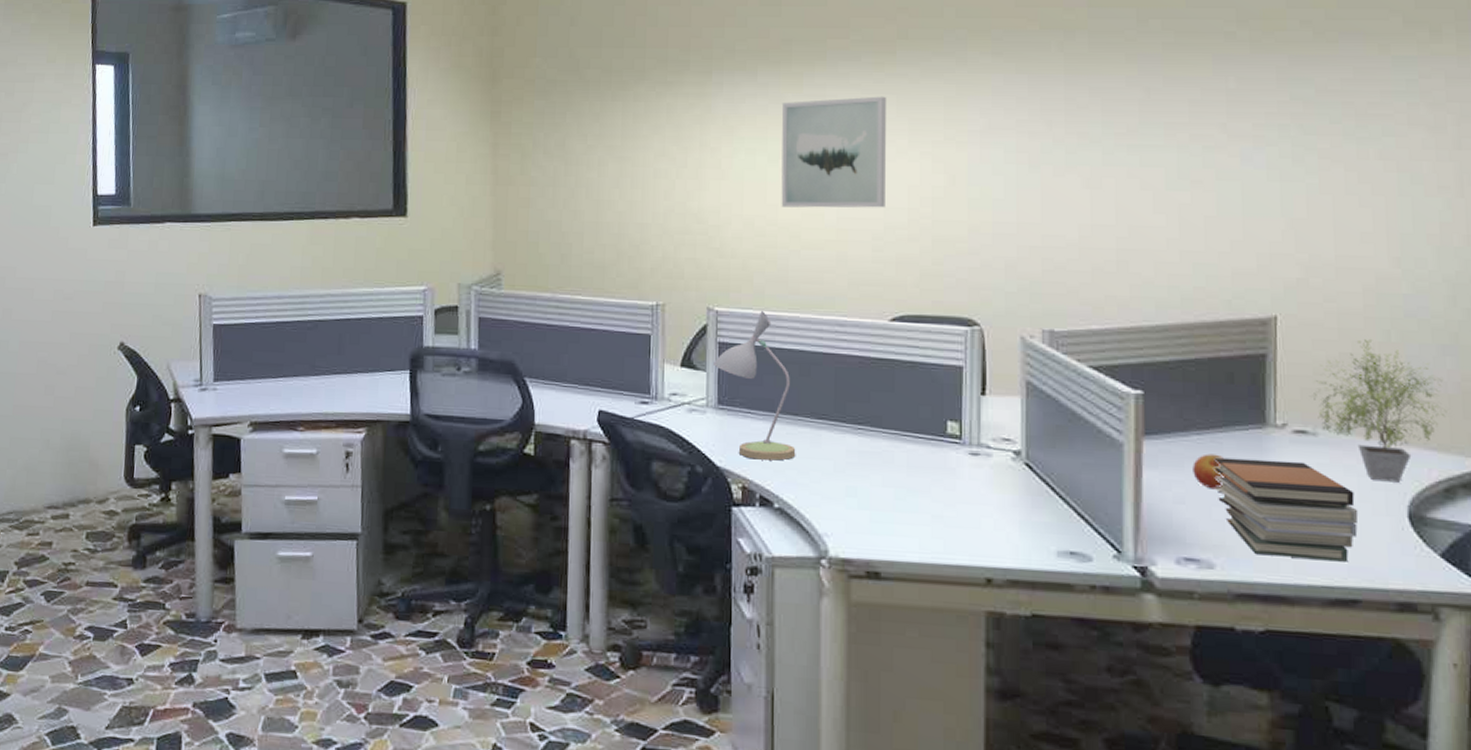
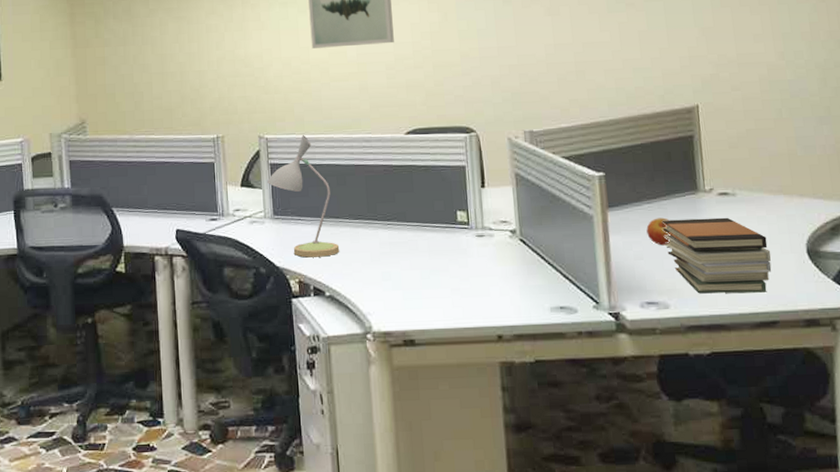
potted plant: present [1313,339,1447,483] -> none [730,117,828,227]

